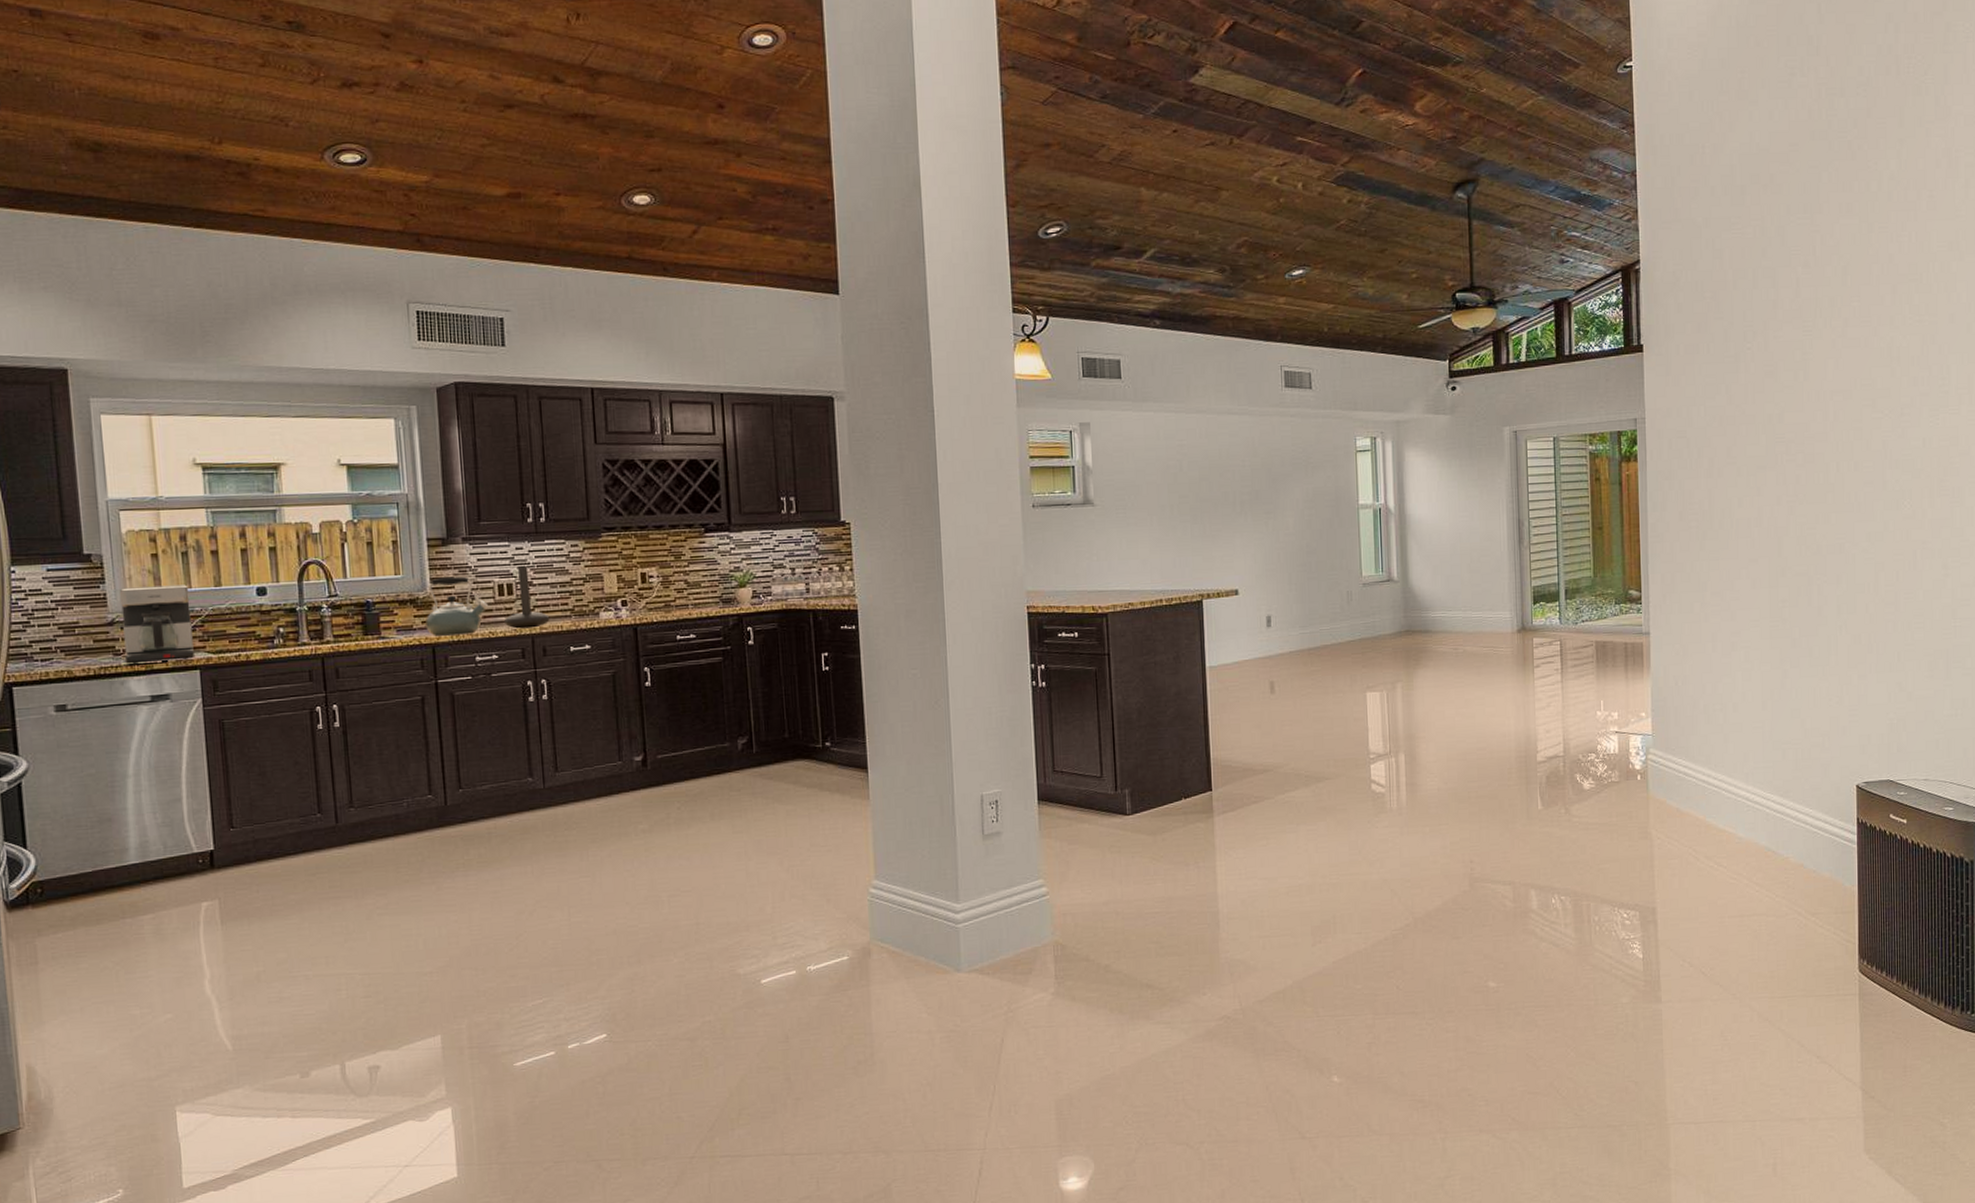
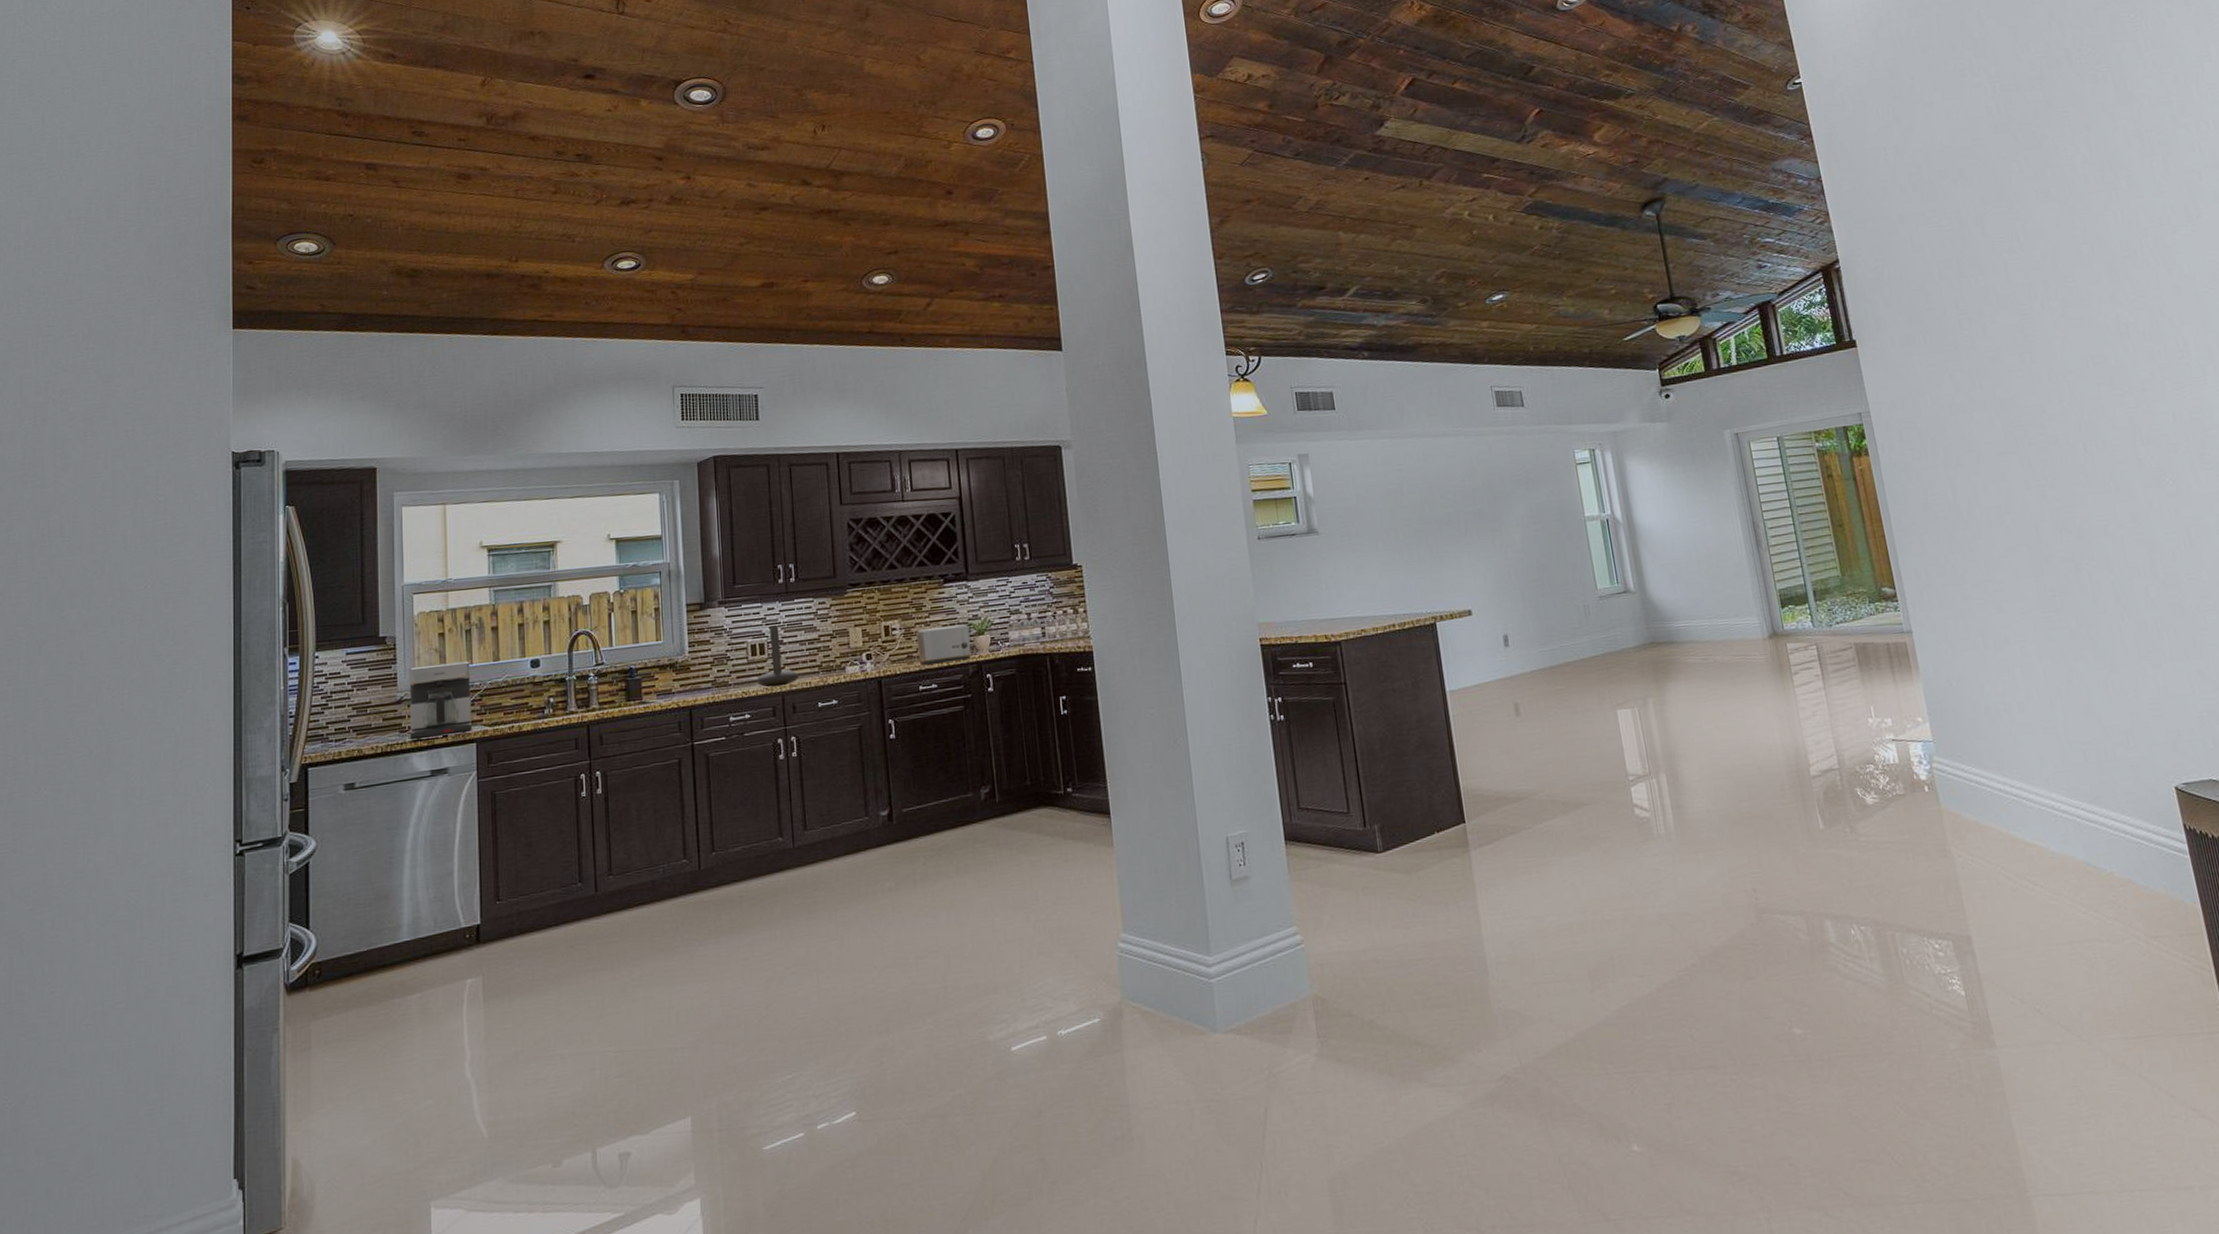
kettle: present [425,576,489,637] -> none [684,639,743,700]
toaster: none [675,575,733,616] -> present [916,624,972,666]

